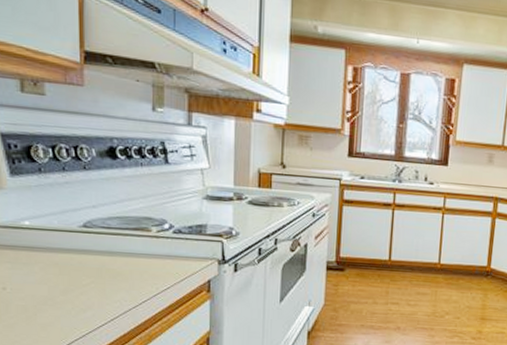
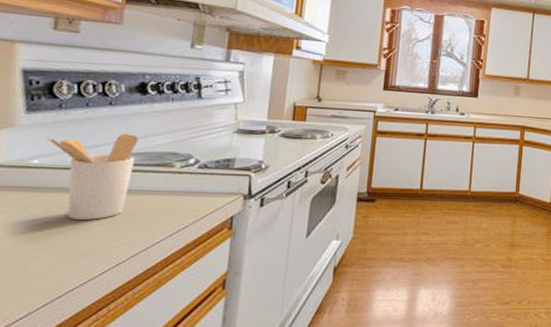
utensil holder: none [32,198,115,279] -> present [46,133,138,220]

